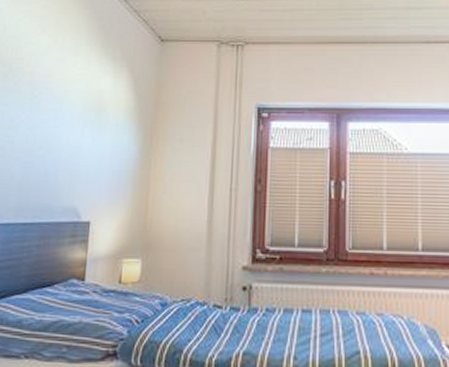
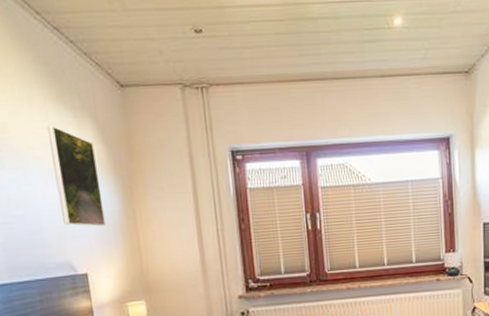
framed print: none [79,73,124,174] -> present [47,126,106,227]

